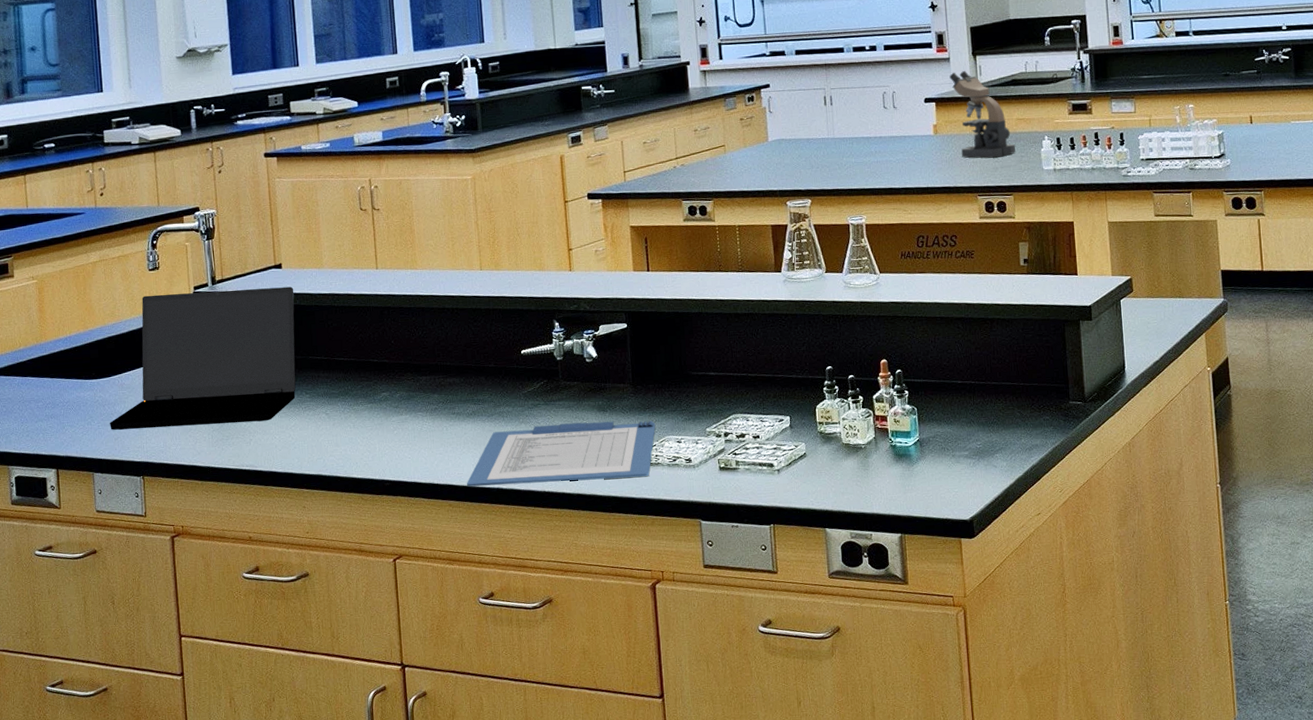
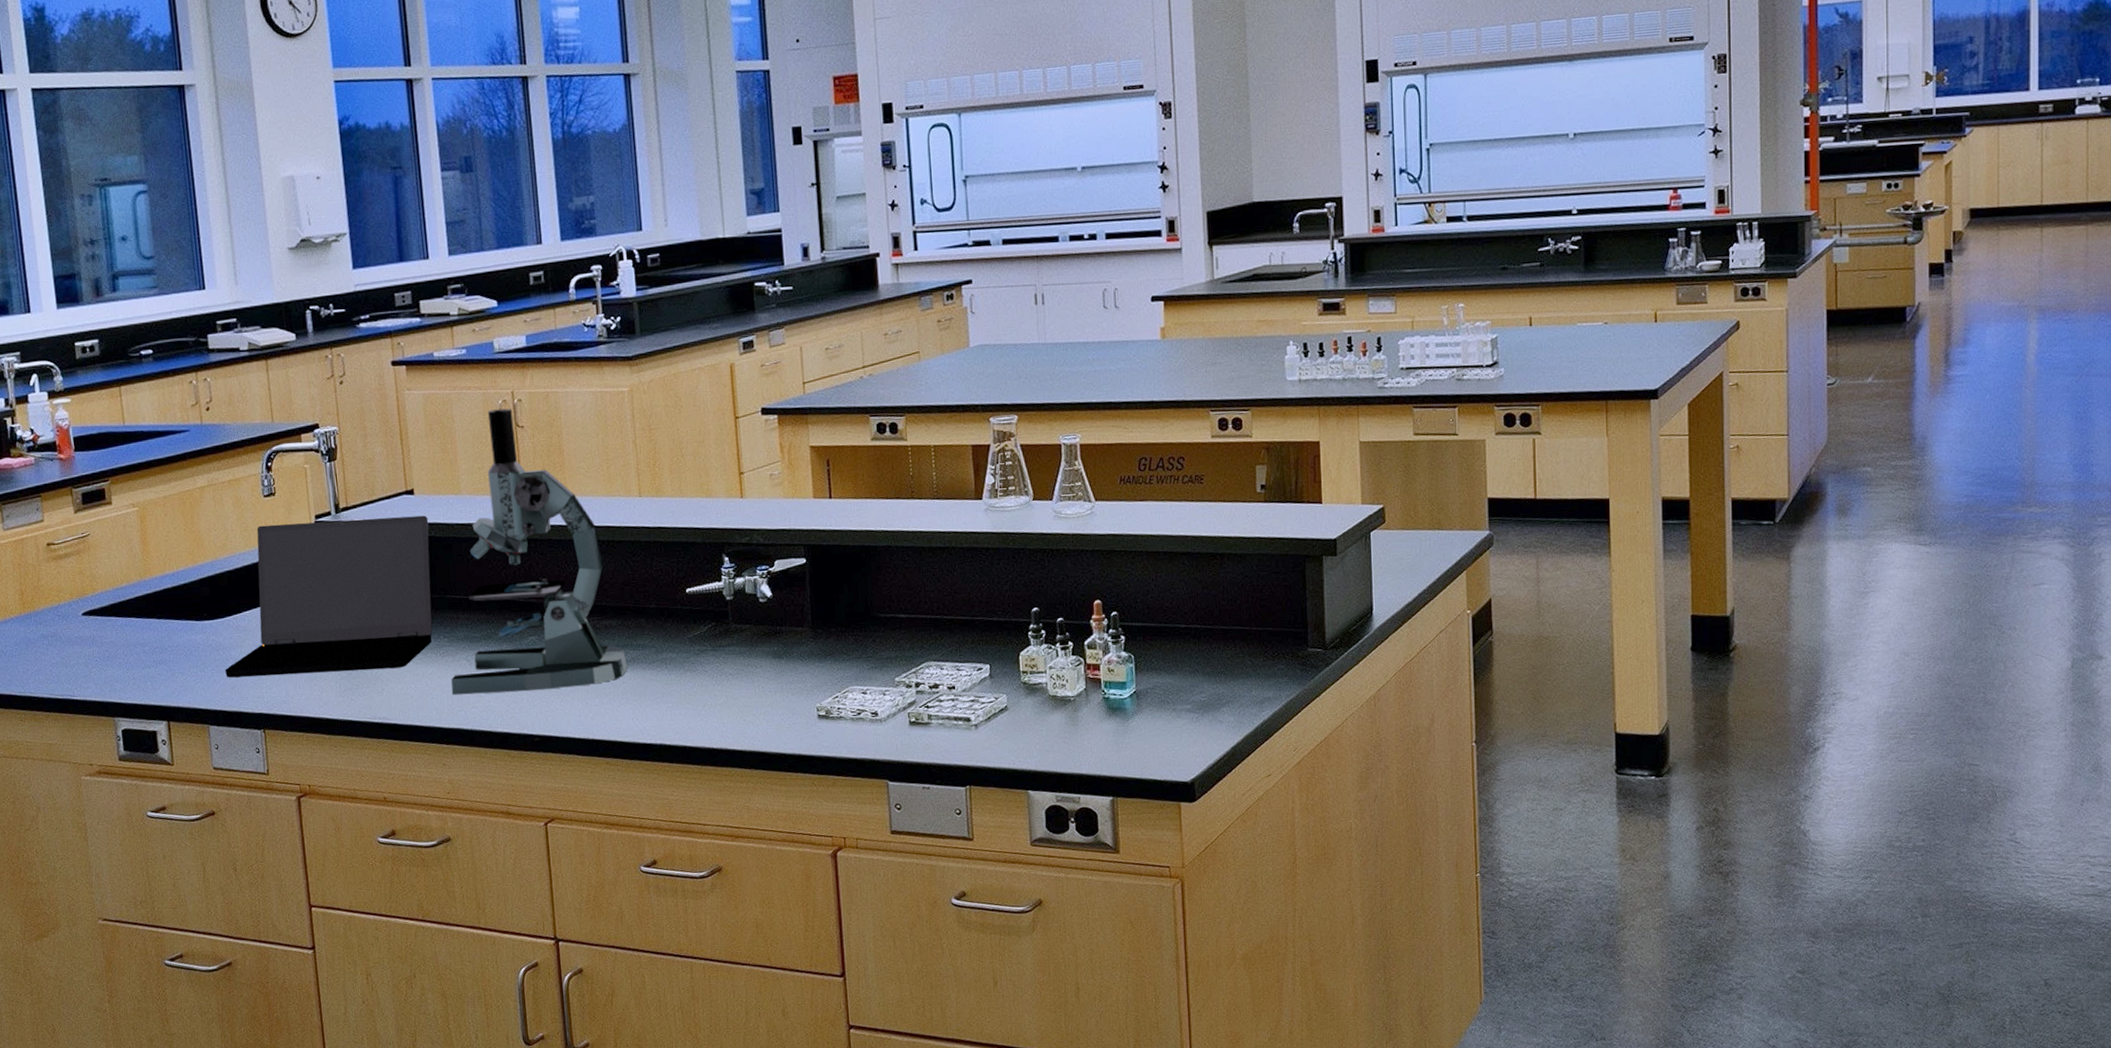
microscope: none [311,194,470,445] -> present [451,408,628,696]
clipboard: present [466,420,656,487] -> none [625,669,838,743]
microscope: present [949,71,1016,158] -> none [1181,264,1255,367]

